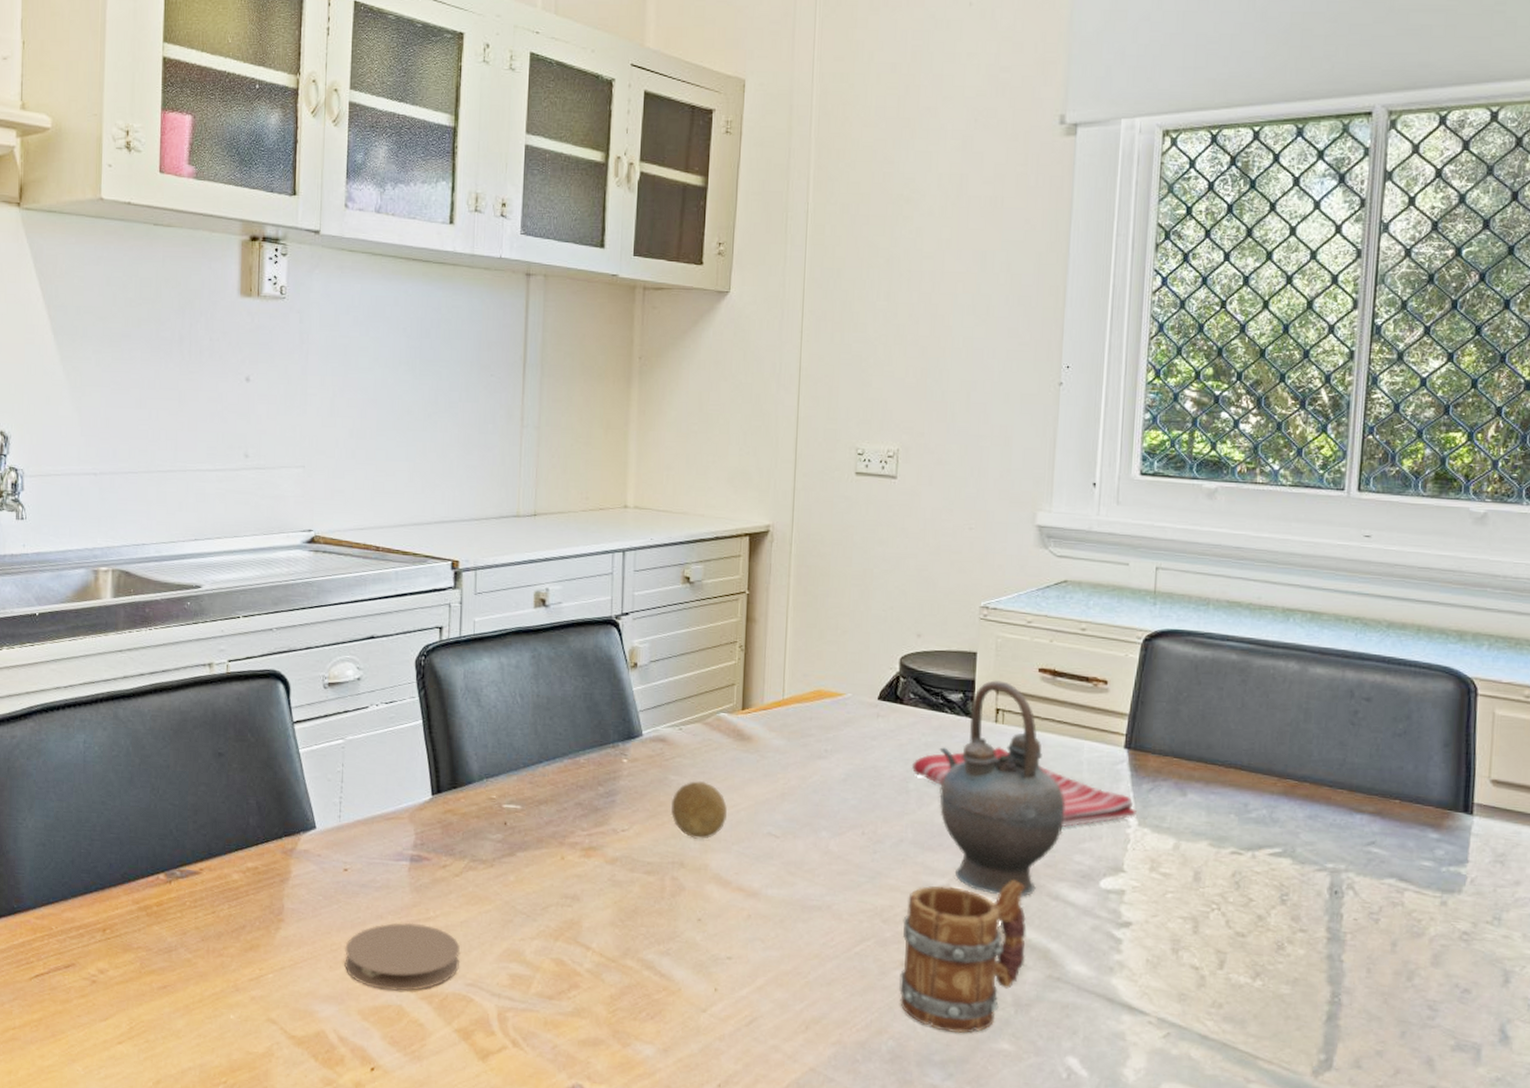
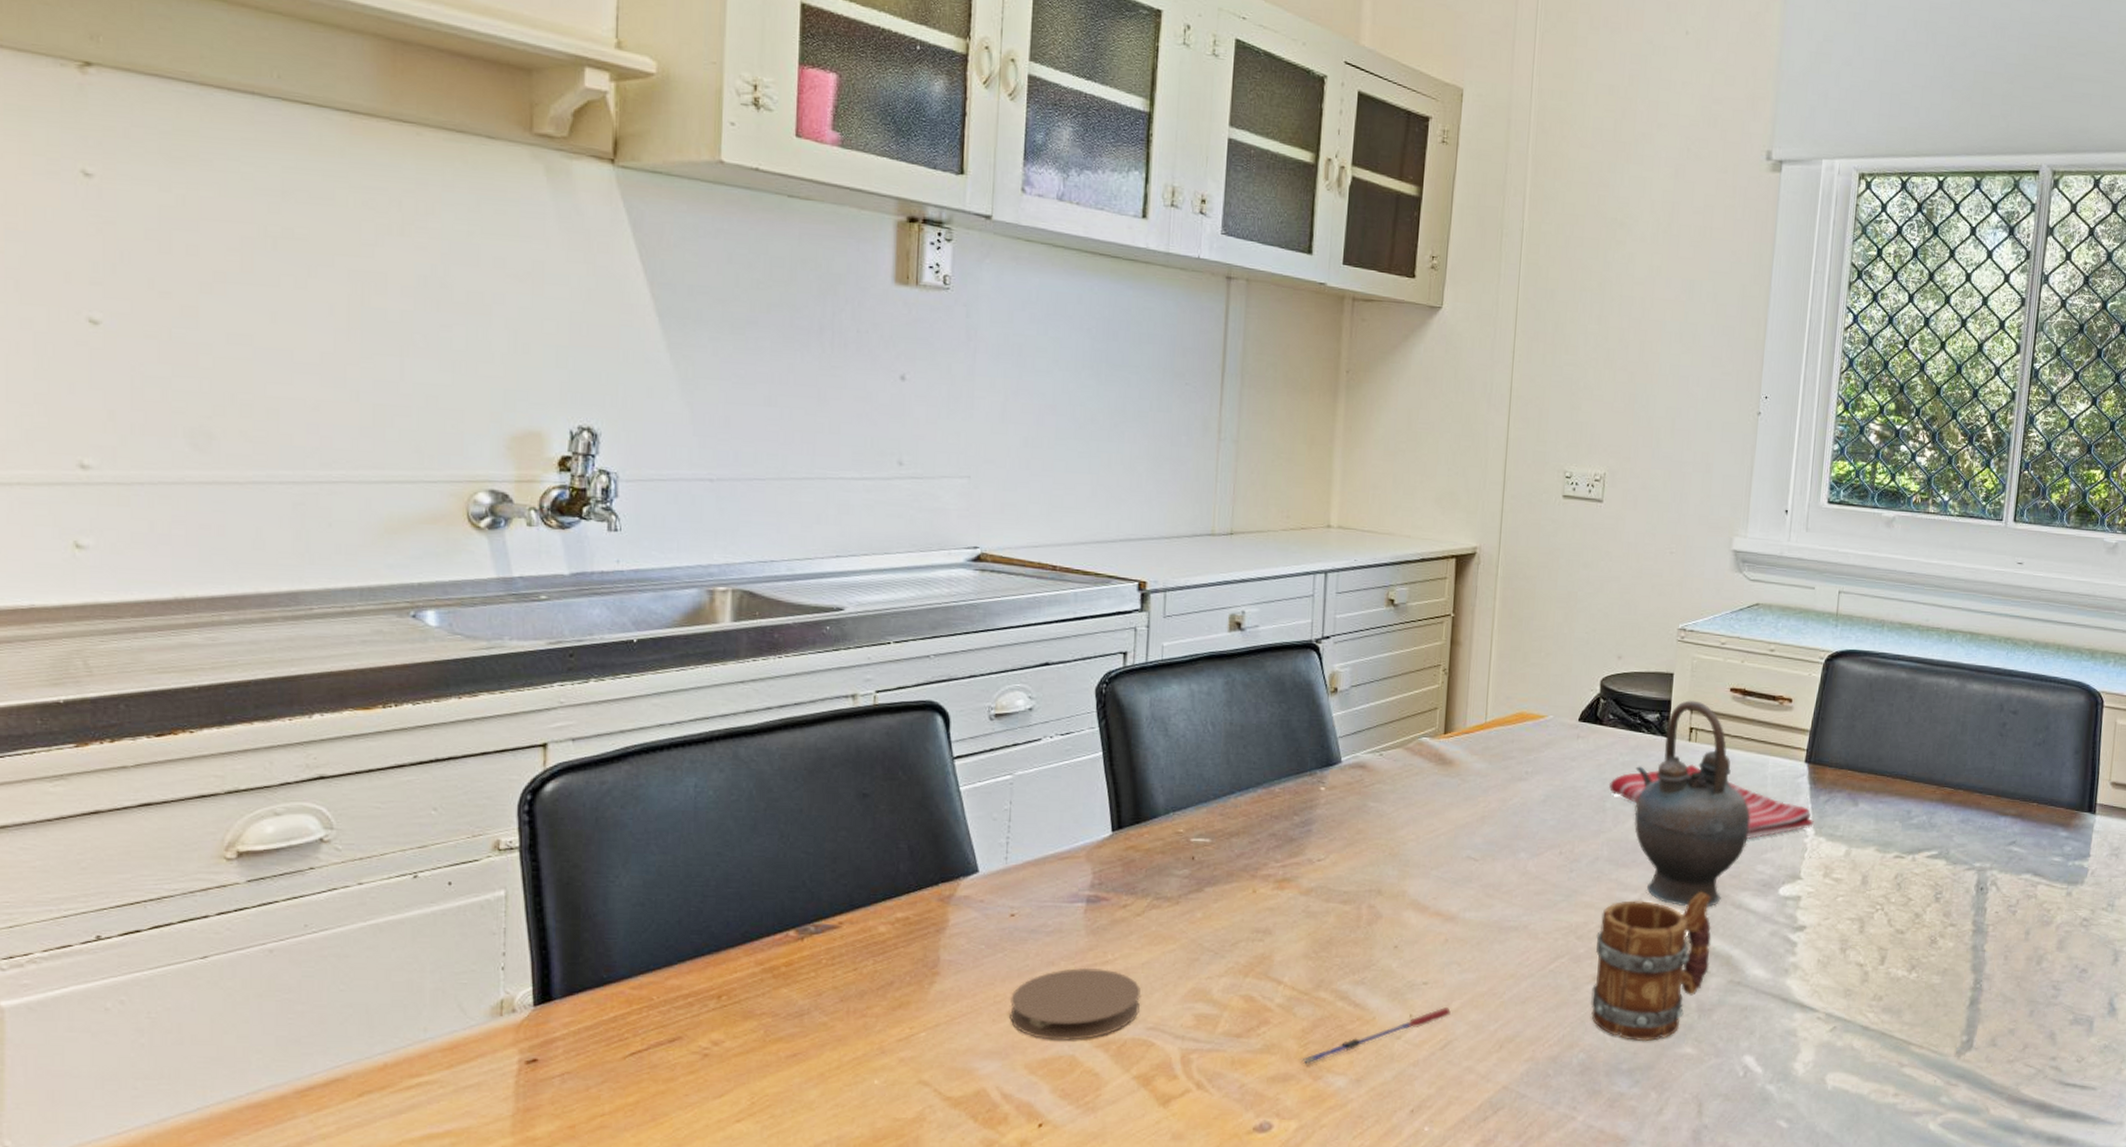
pen: none [609,982,755,1032] -> present [1300,1006,1451,1065]
fruit: present [671,781,727,839] -> none [1369,807,1427,866]

